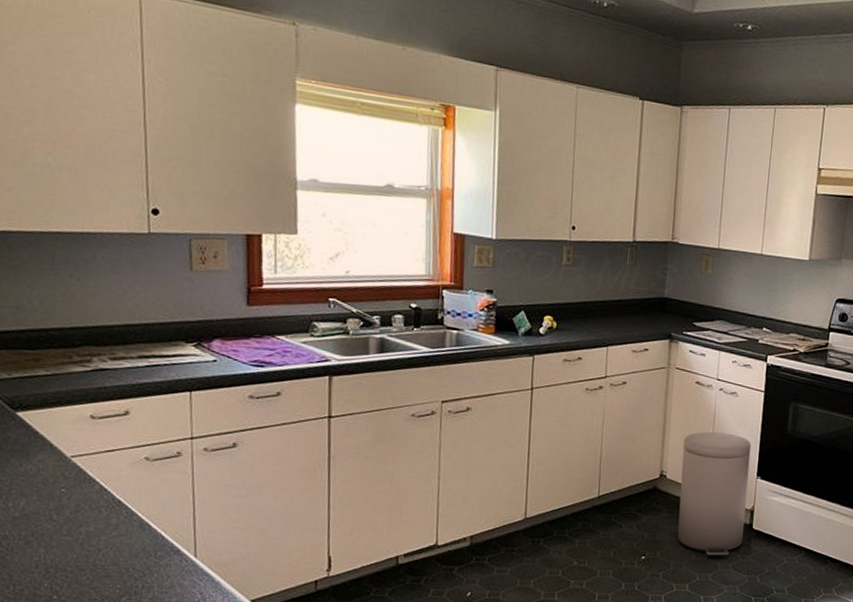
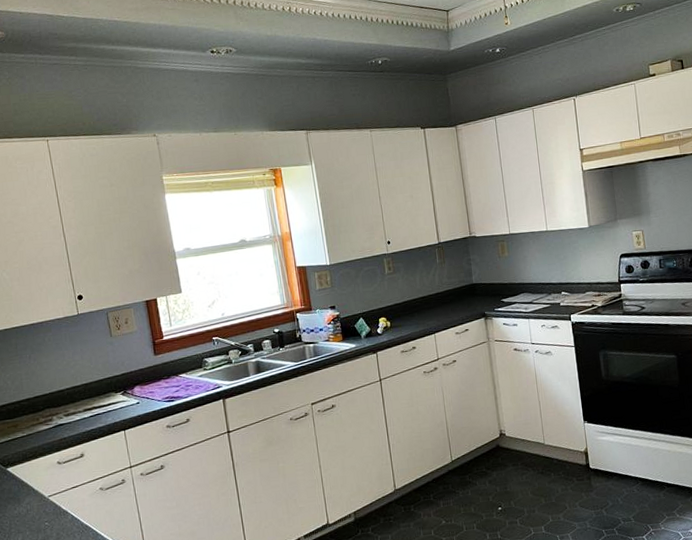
pedal bin: present [677,432,752,557] -> none [513,388,584,499]

